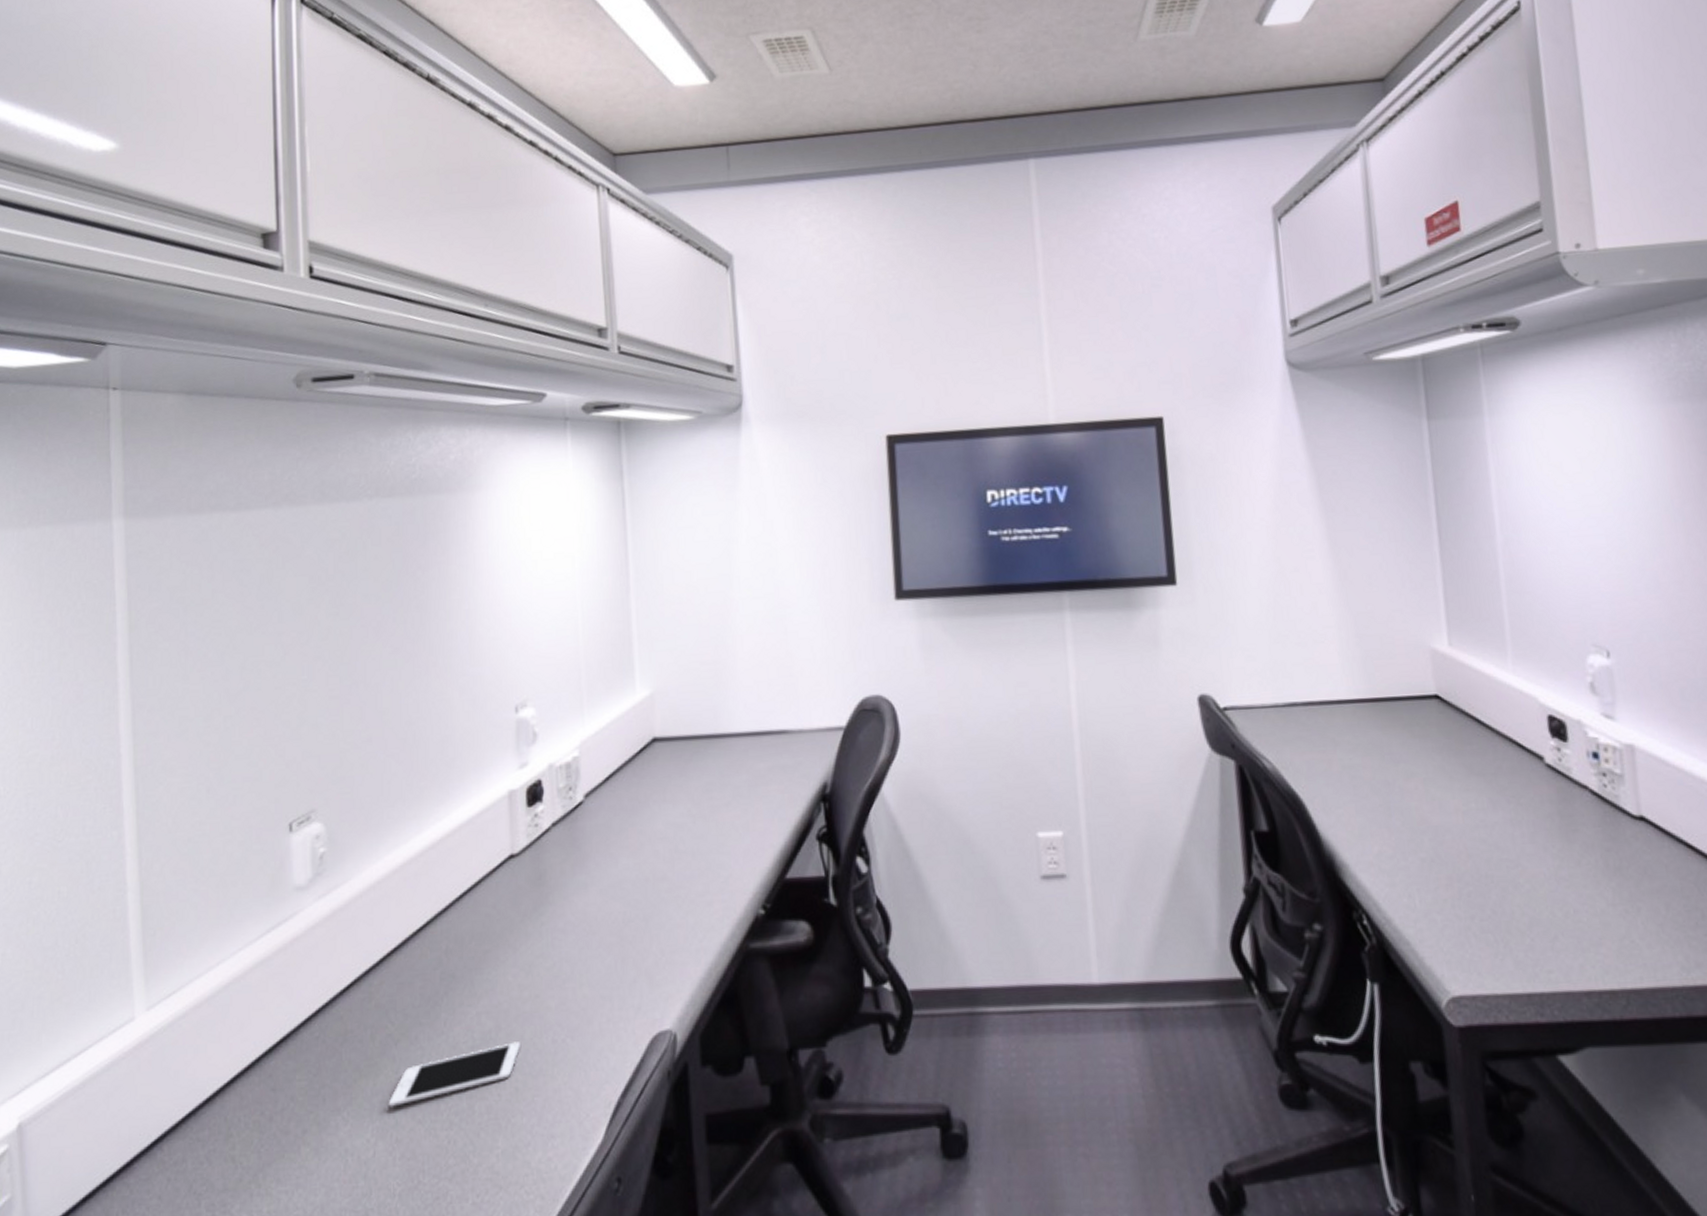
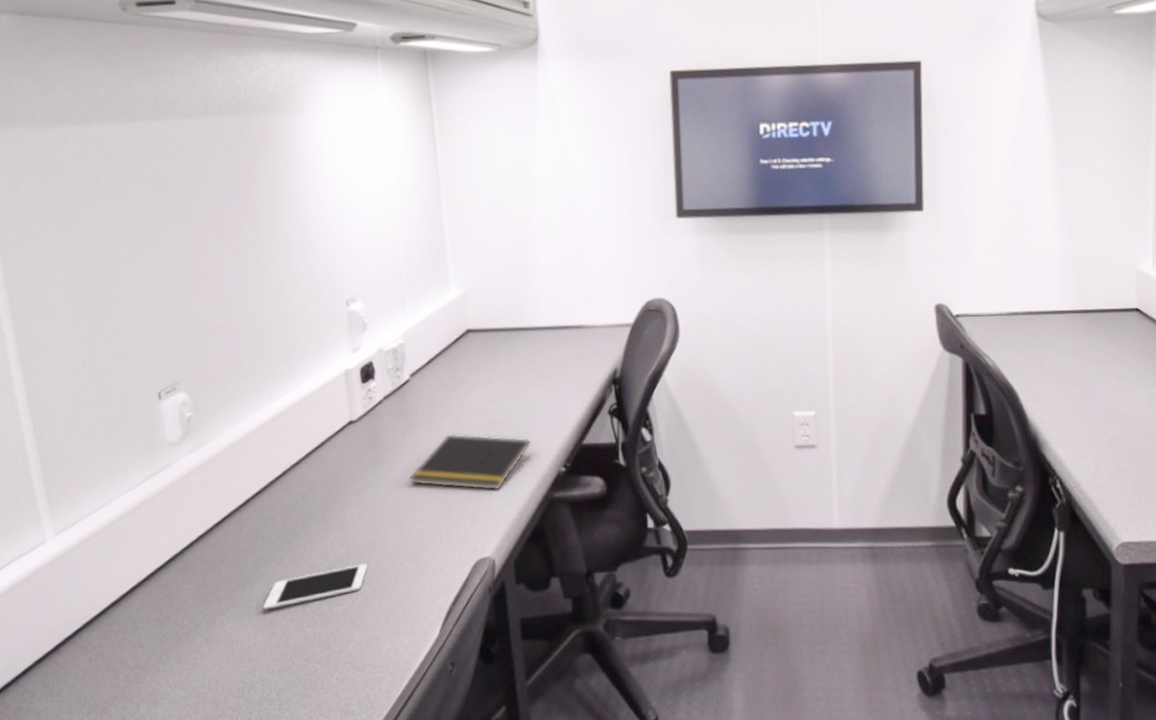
notepad: none [576,868,725,942] -> present [409,434,532,491]

